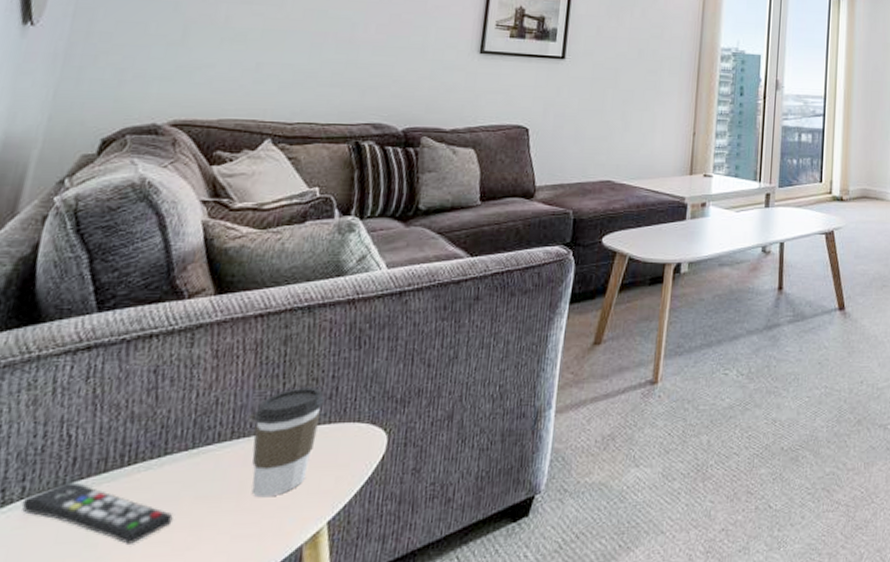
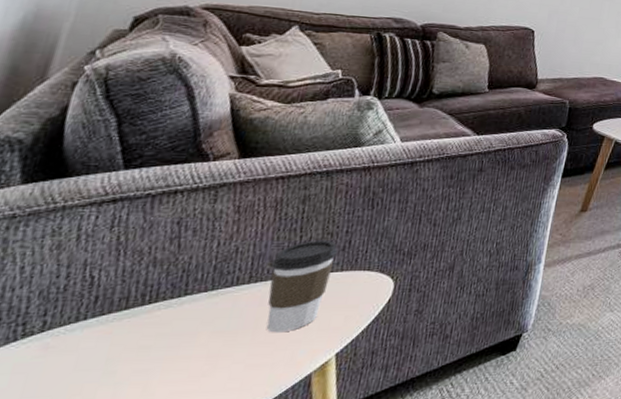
remote control: present [21,482,173,544] -> none [42,317,191,372]

